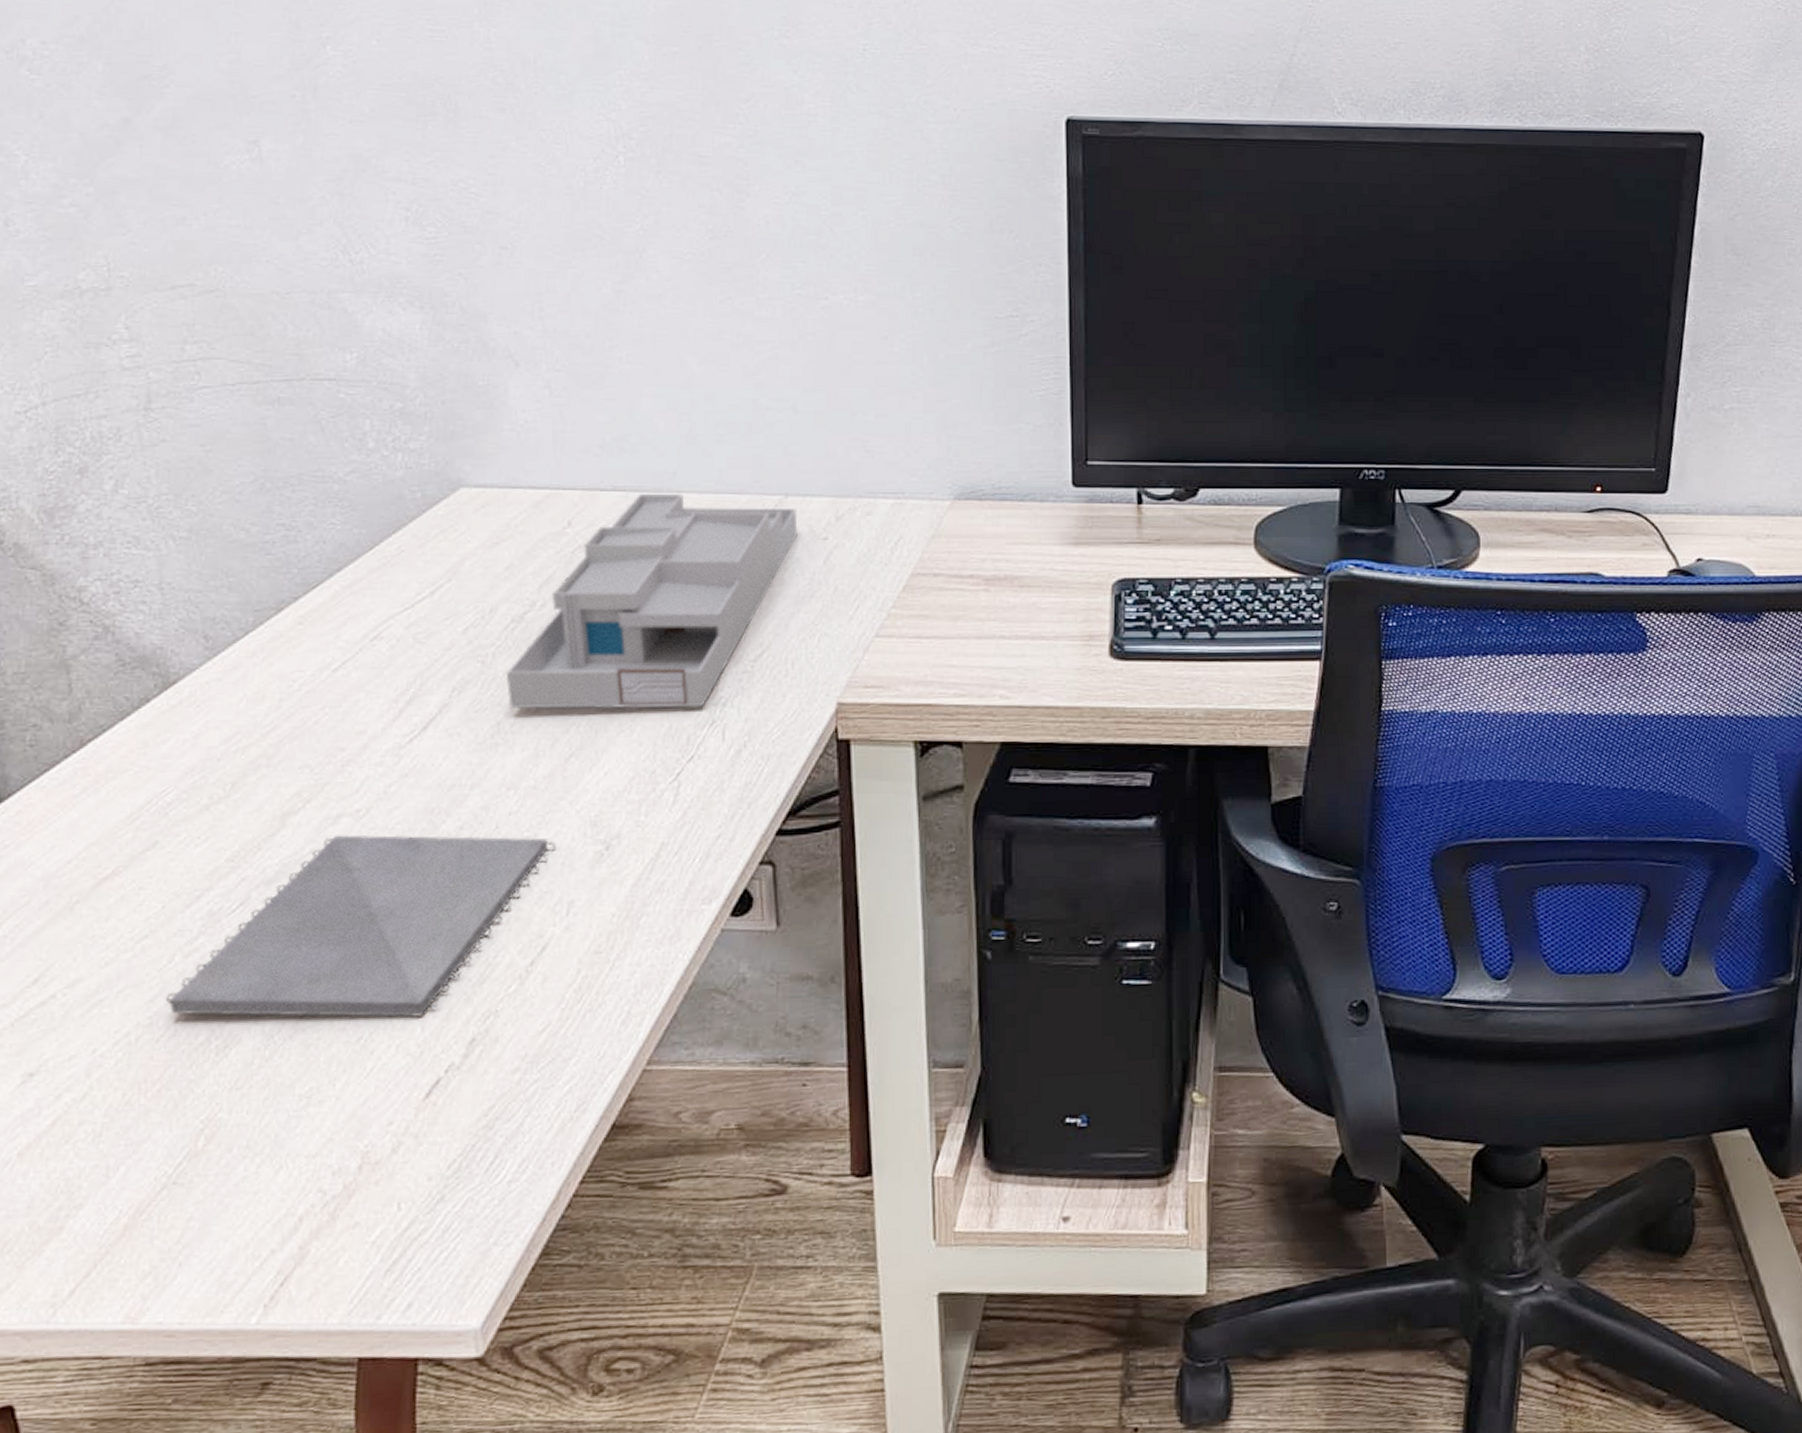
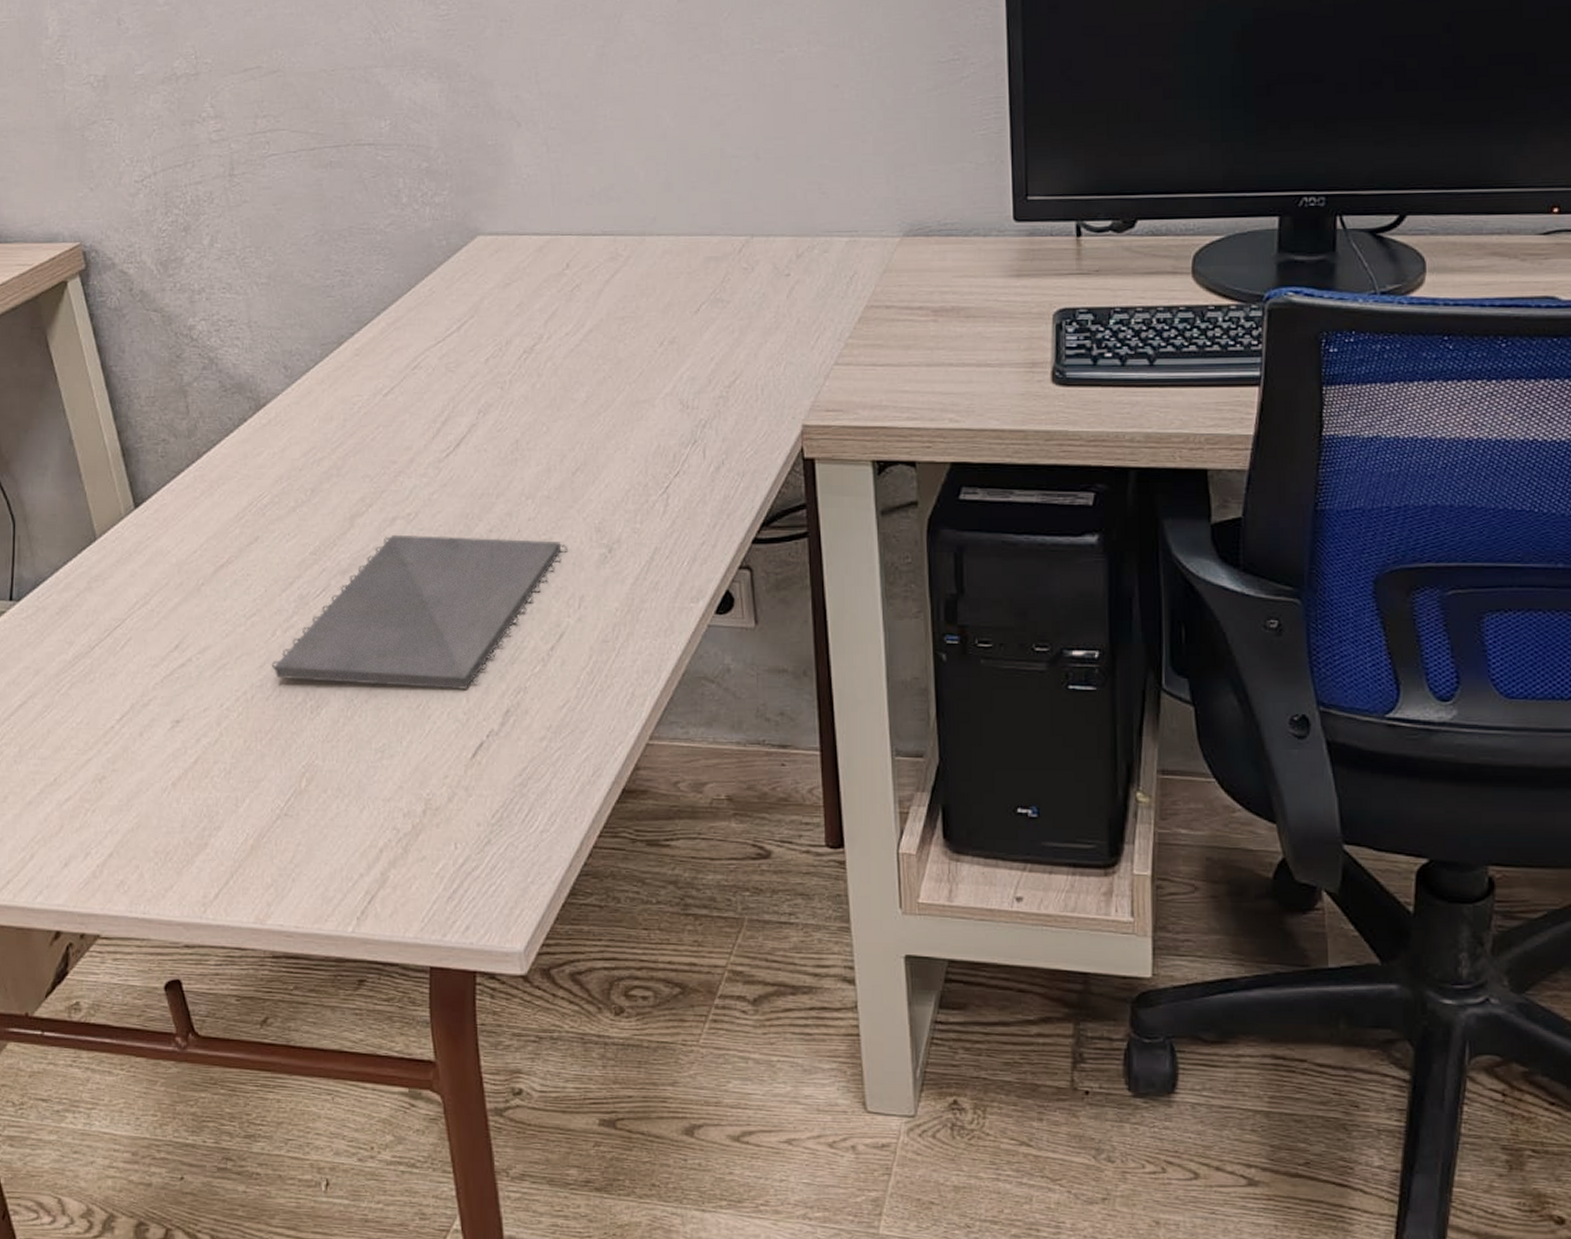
desk organizer: present [506,493,798,710] -> none [521,236,763,430]

